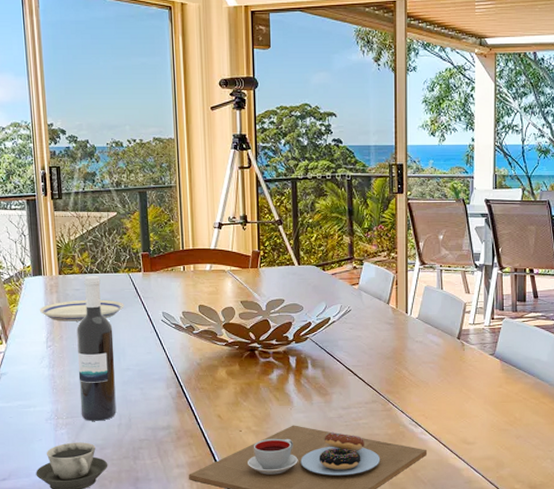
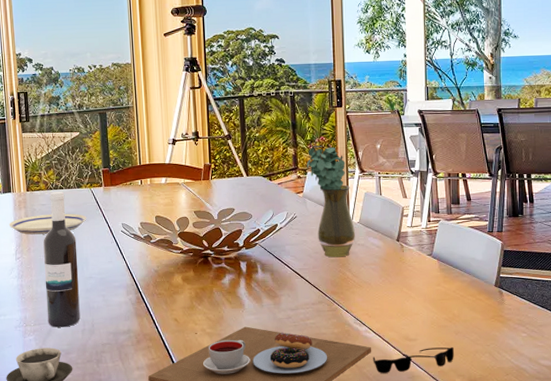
vase: none [363,230,413,355] -> present [306,142,355,258]
sunglasses: none [428,452,514,477] -> present [372,347,454,373]

